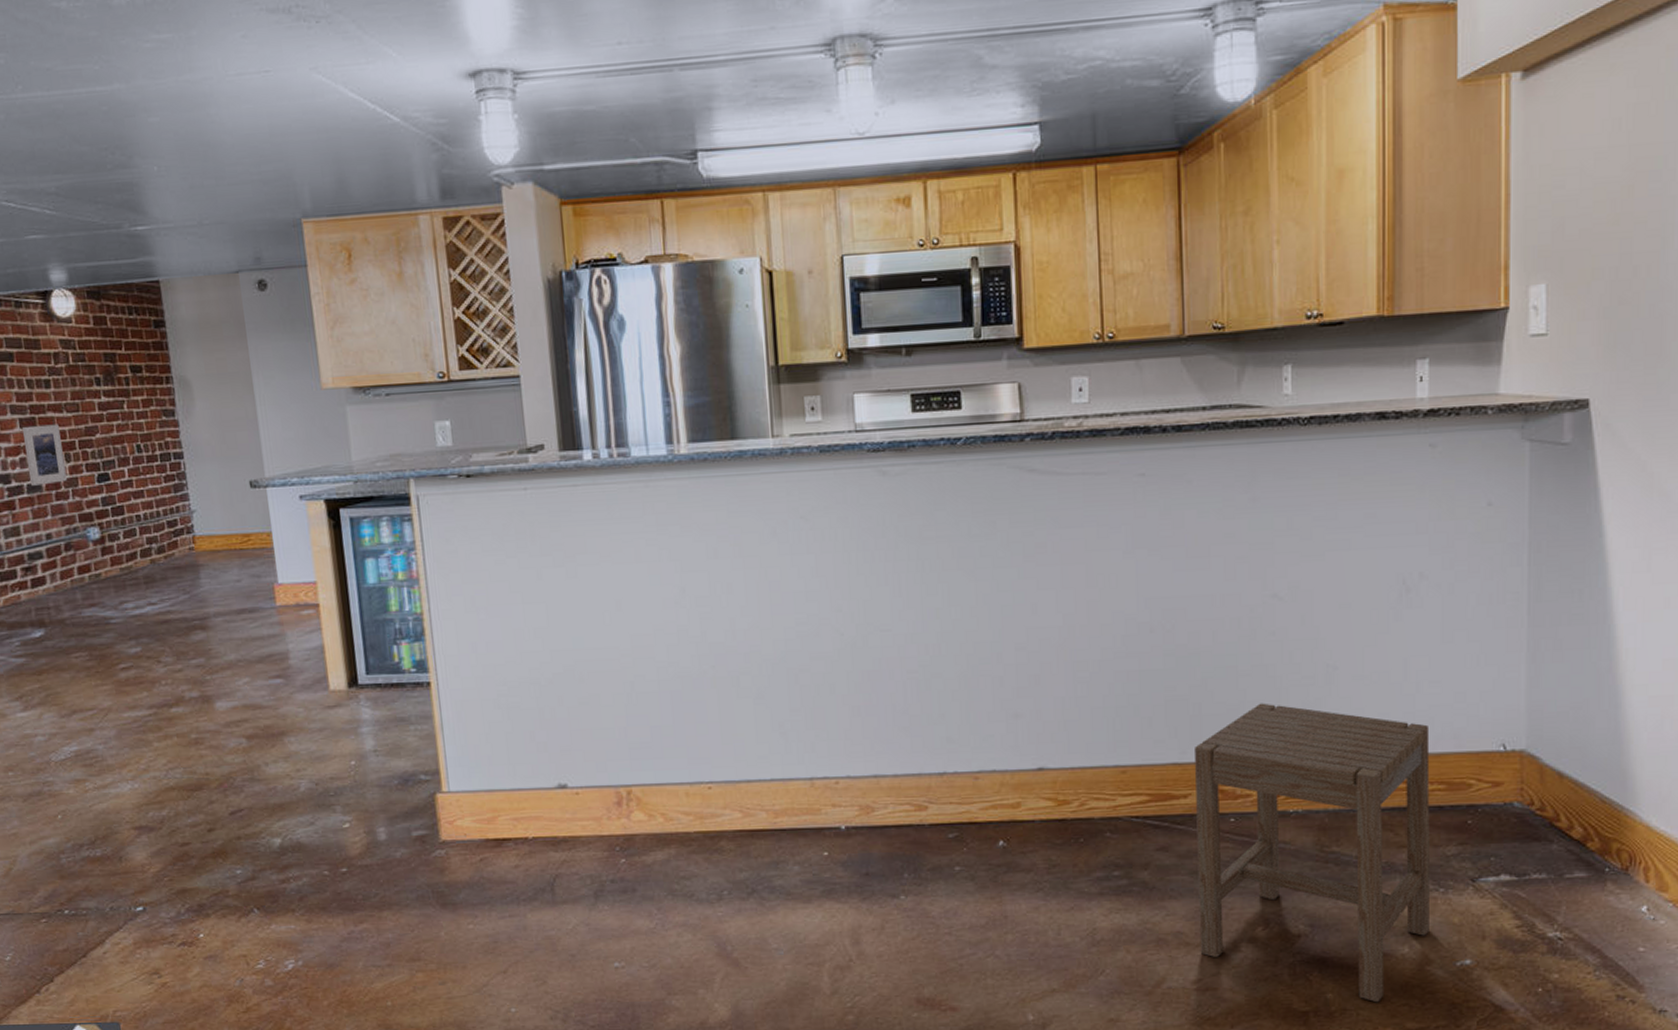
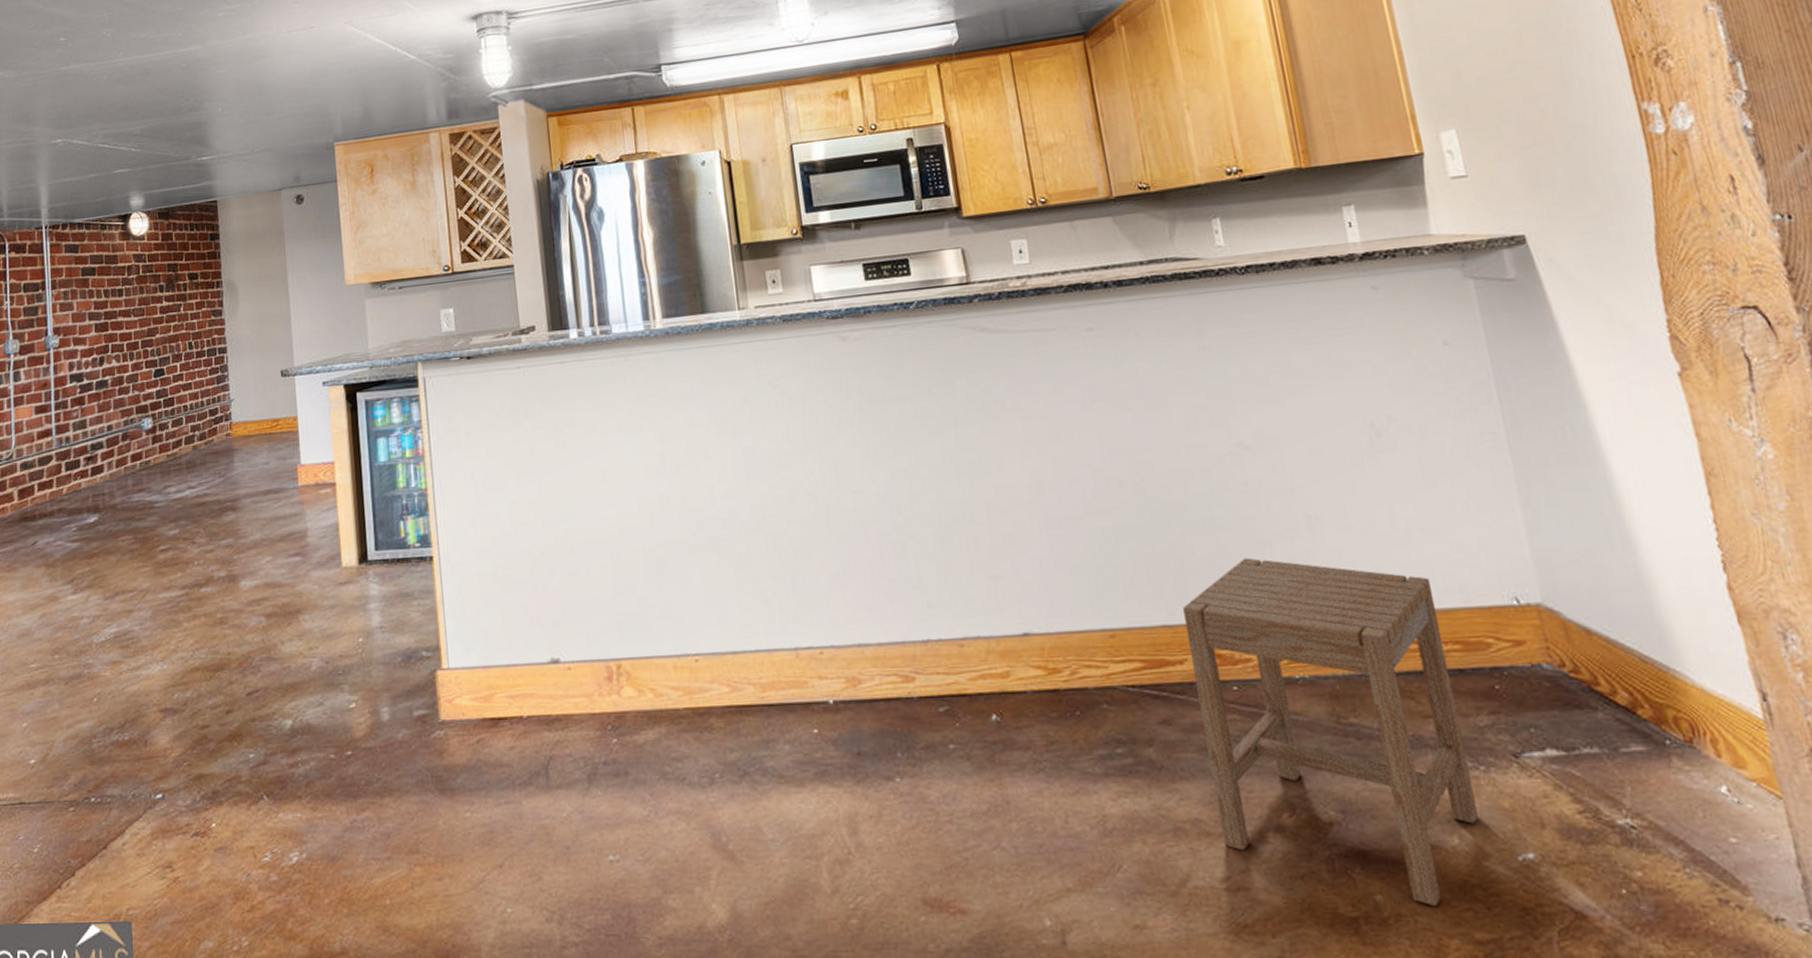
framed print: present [21,424,67,486] -> none [96,327,129,383]

